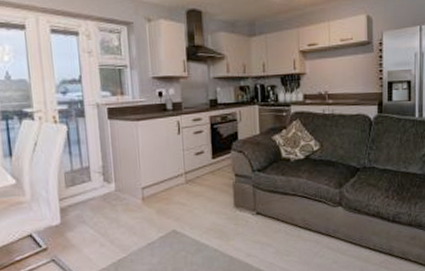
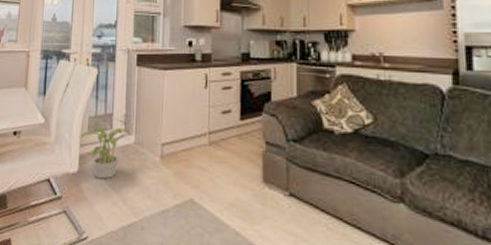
potted plant: none [56,178,115,227] -> present [78,126,135,179]

